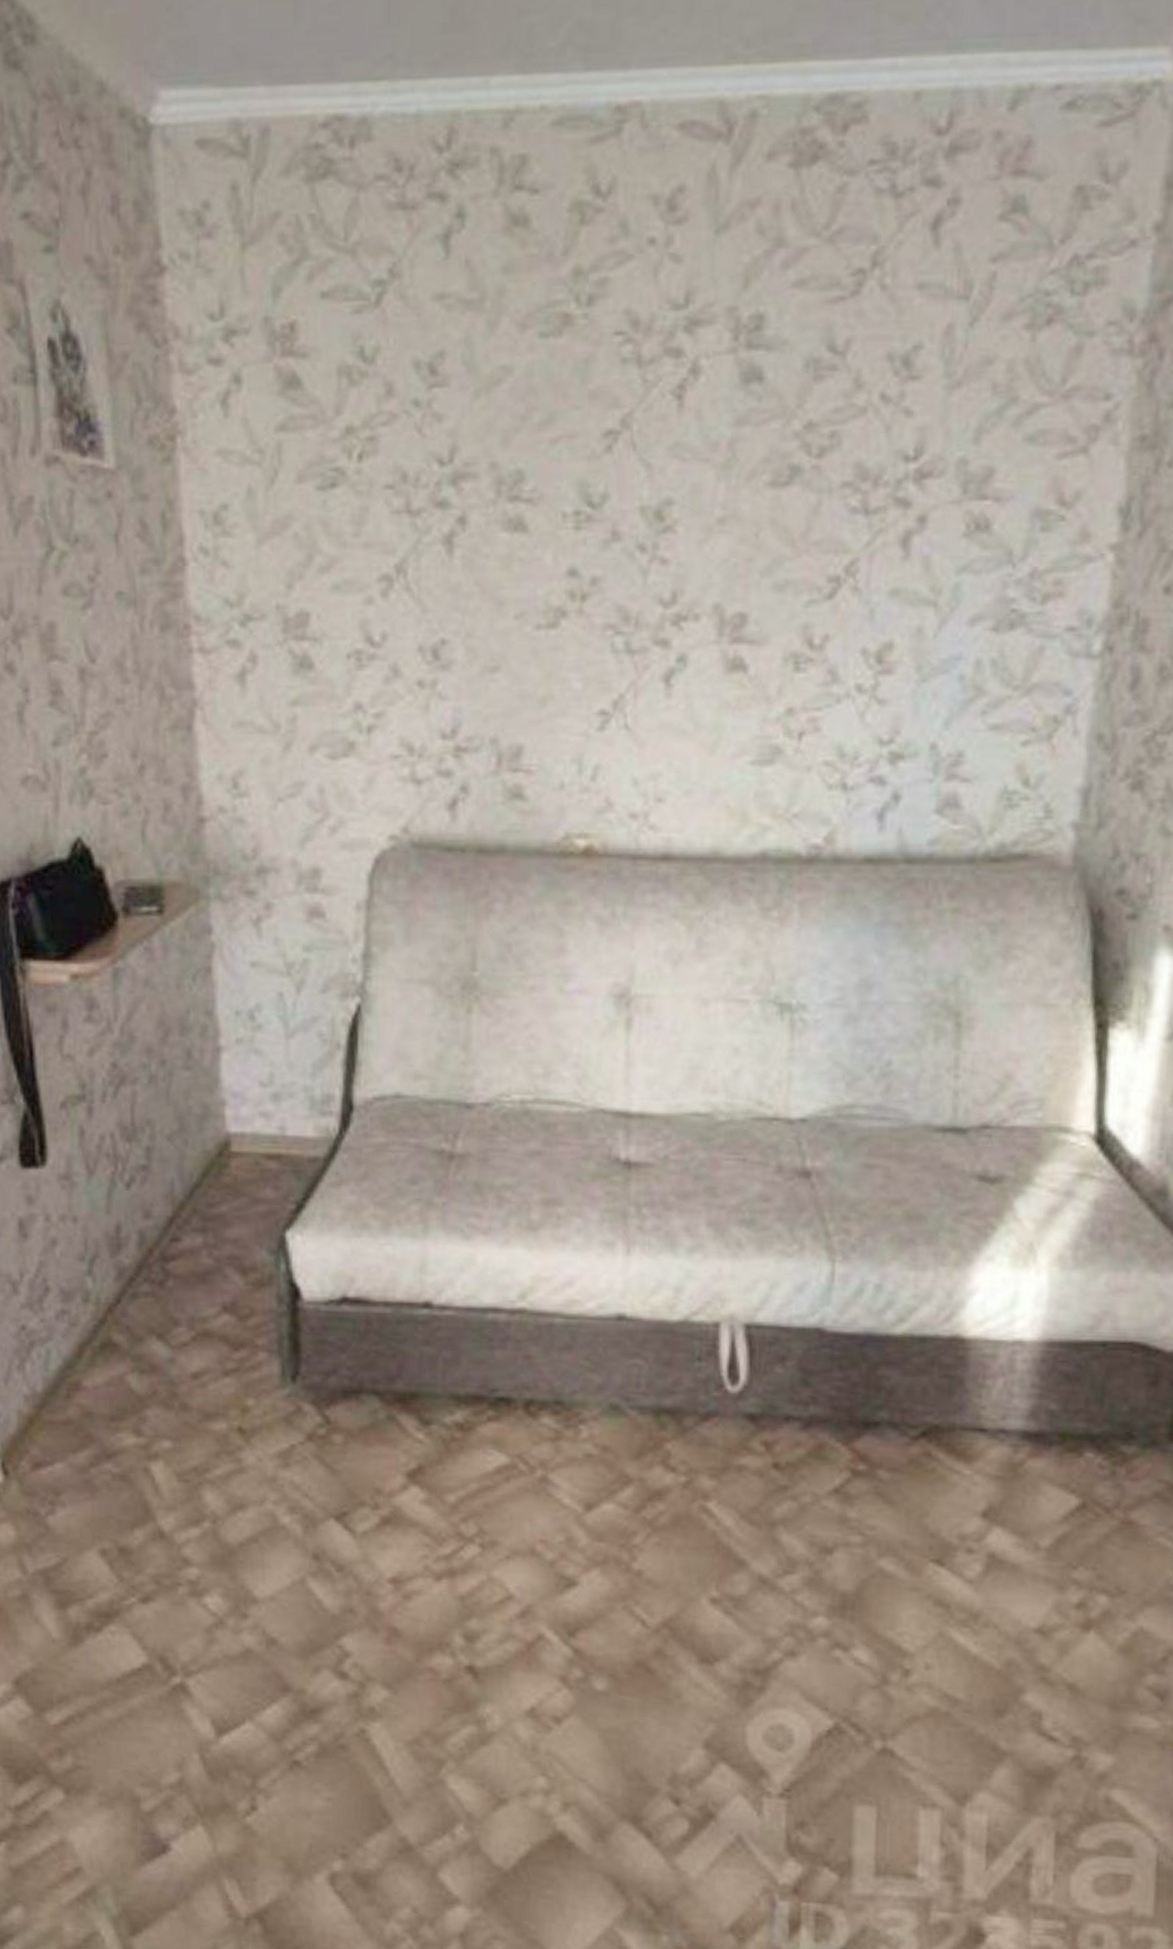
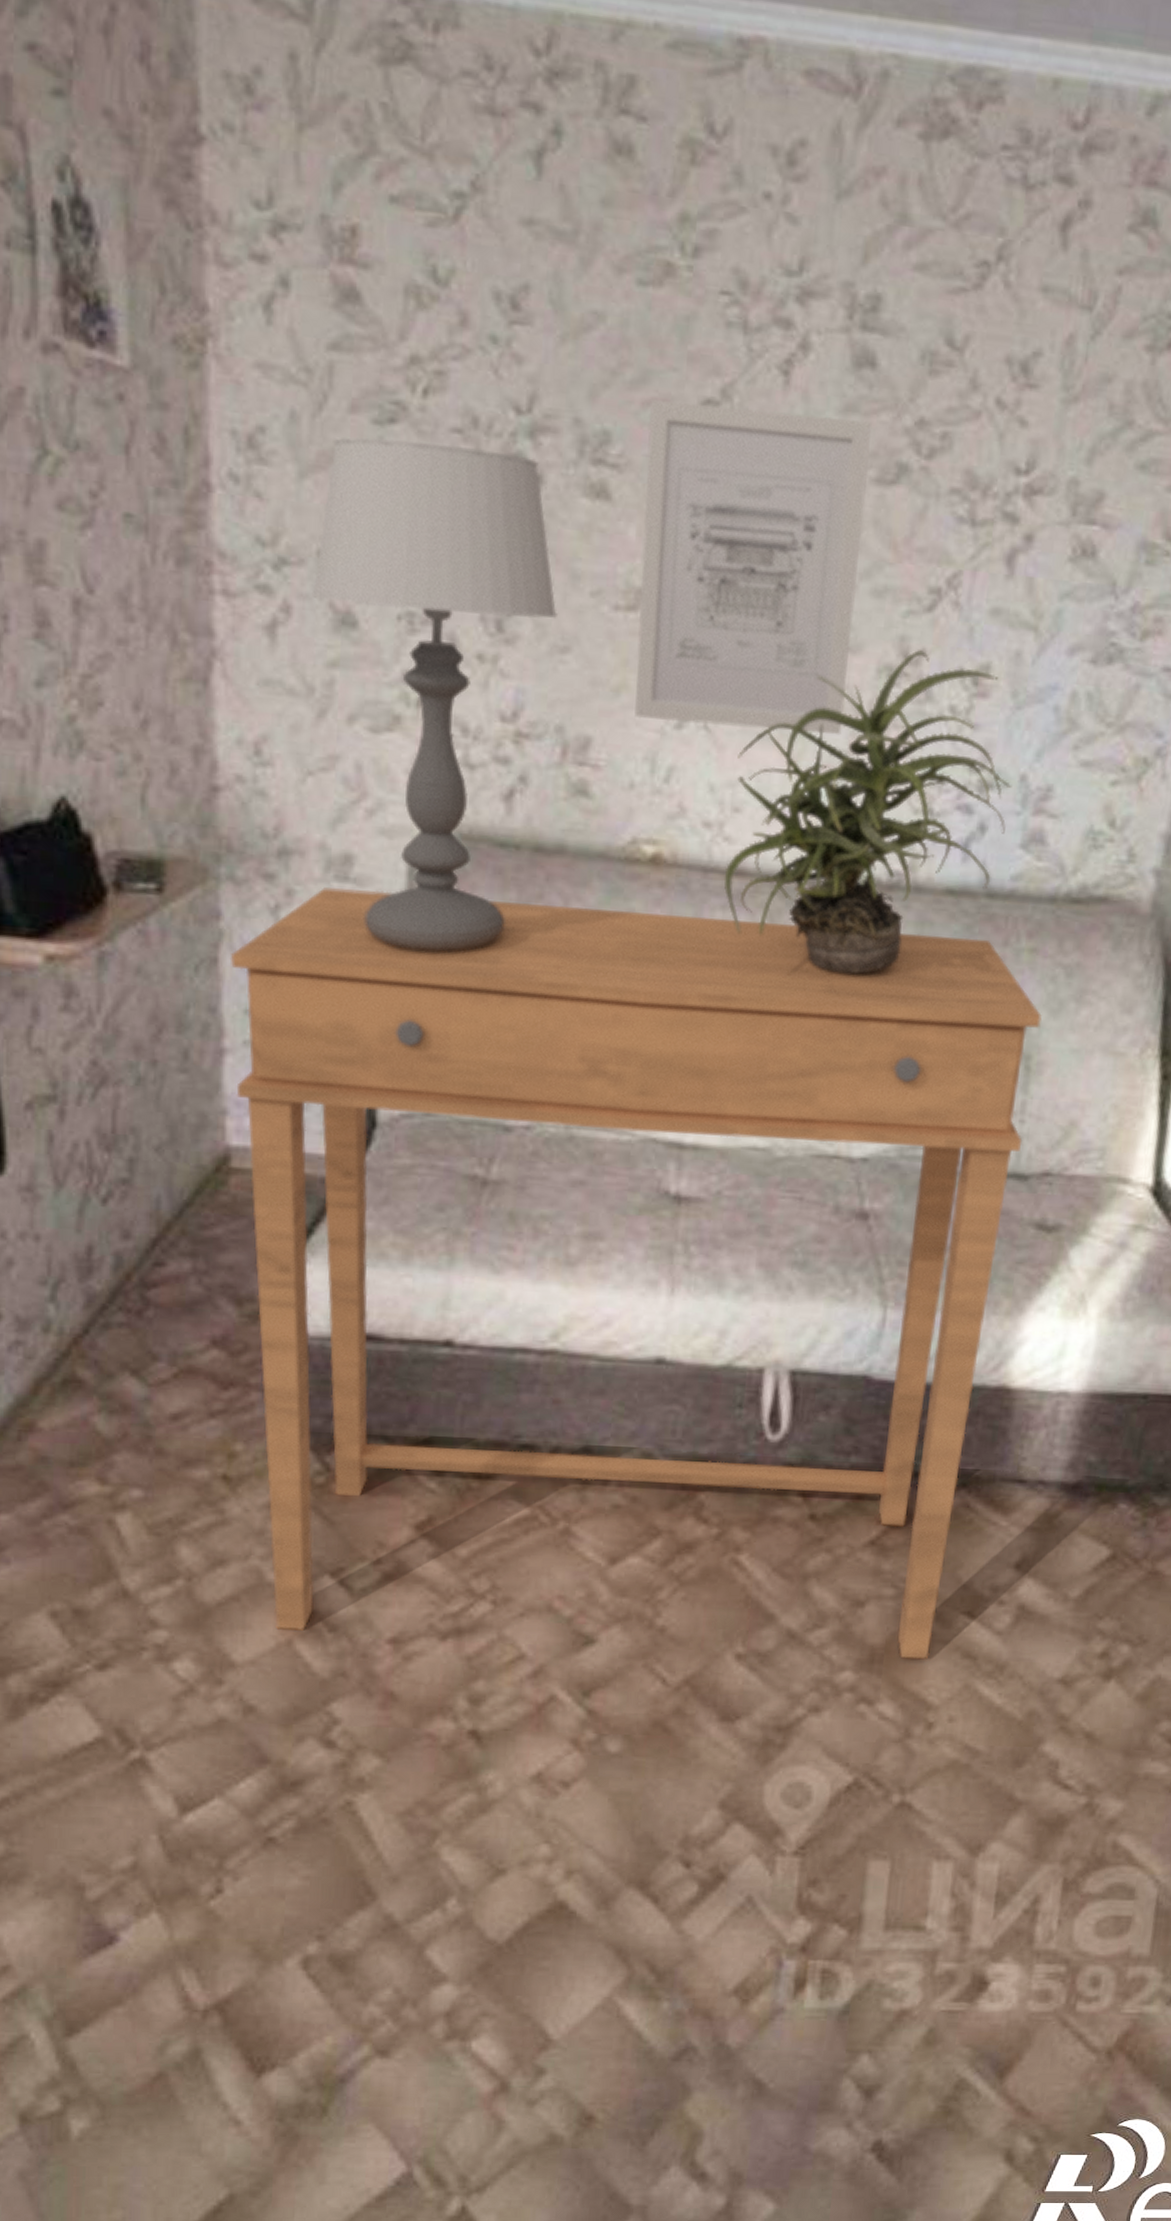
side table: none [221,898,969,1607] -> present [229,887,1042,1660]
table lamp: none [273,499,486,951] -> present [311,436,557,953]
wall art: none [556,431,763,725] -> present [634,400,871,736]
potted plant: none [652,636,923,945] -> present [723,650,1013,974]

